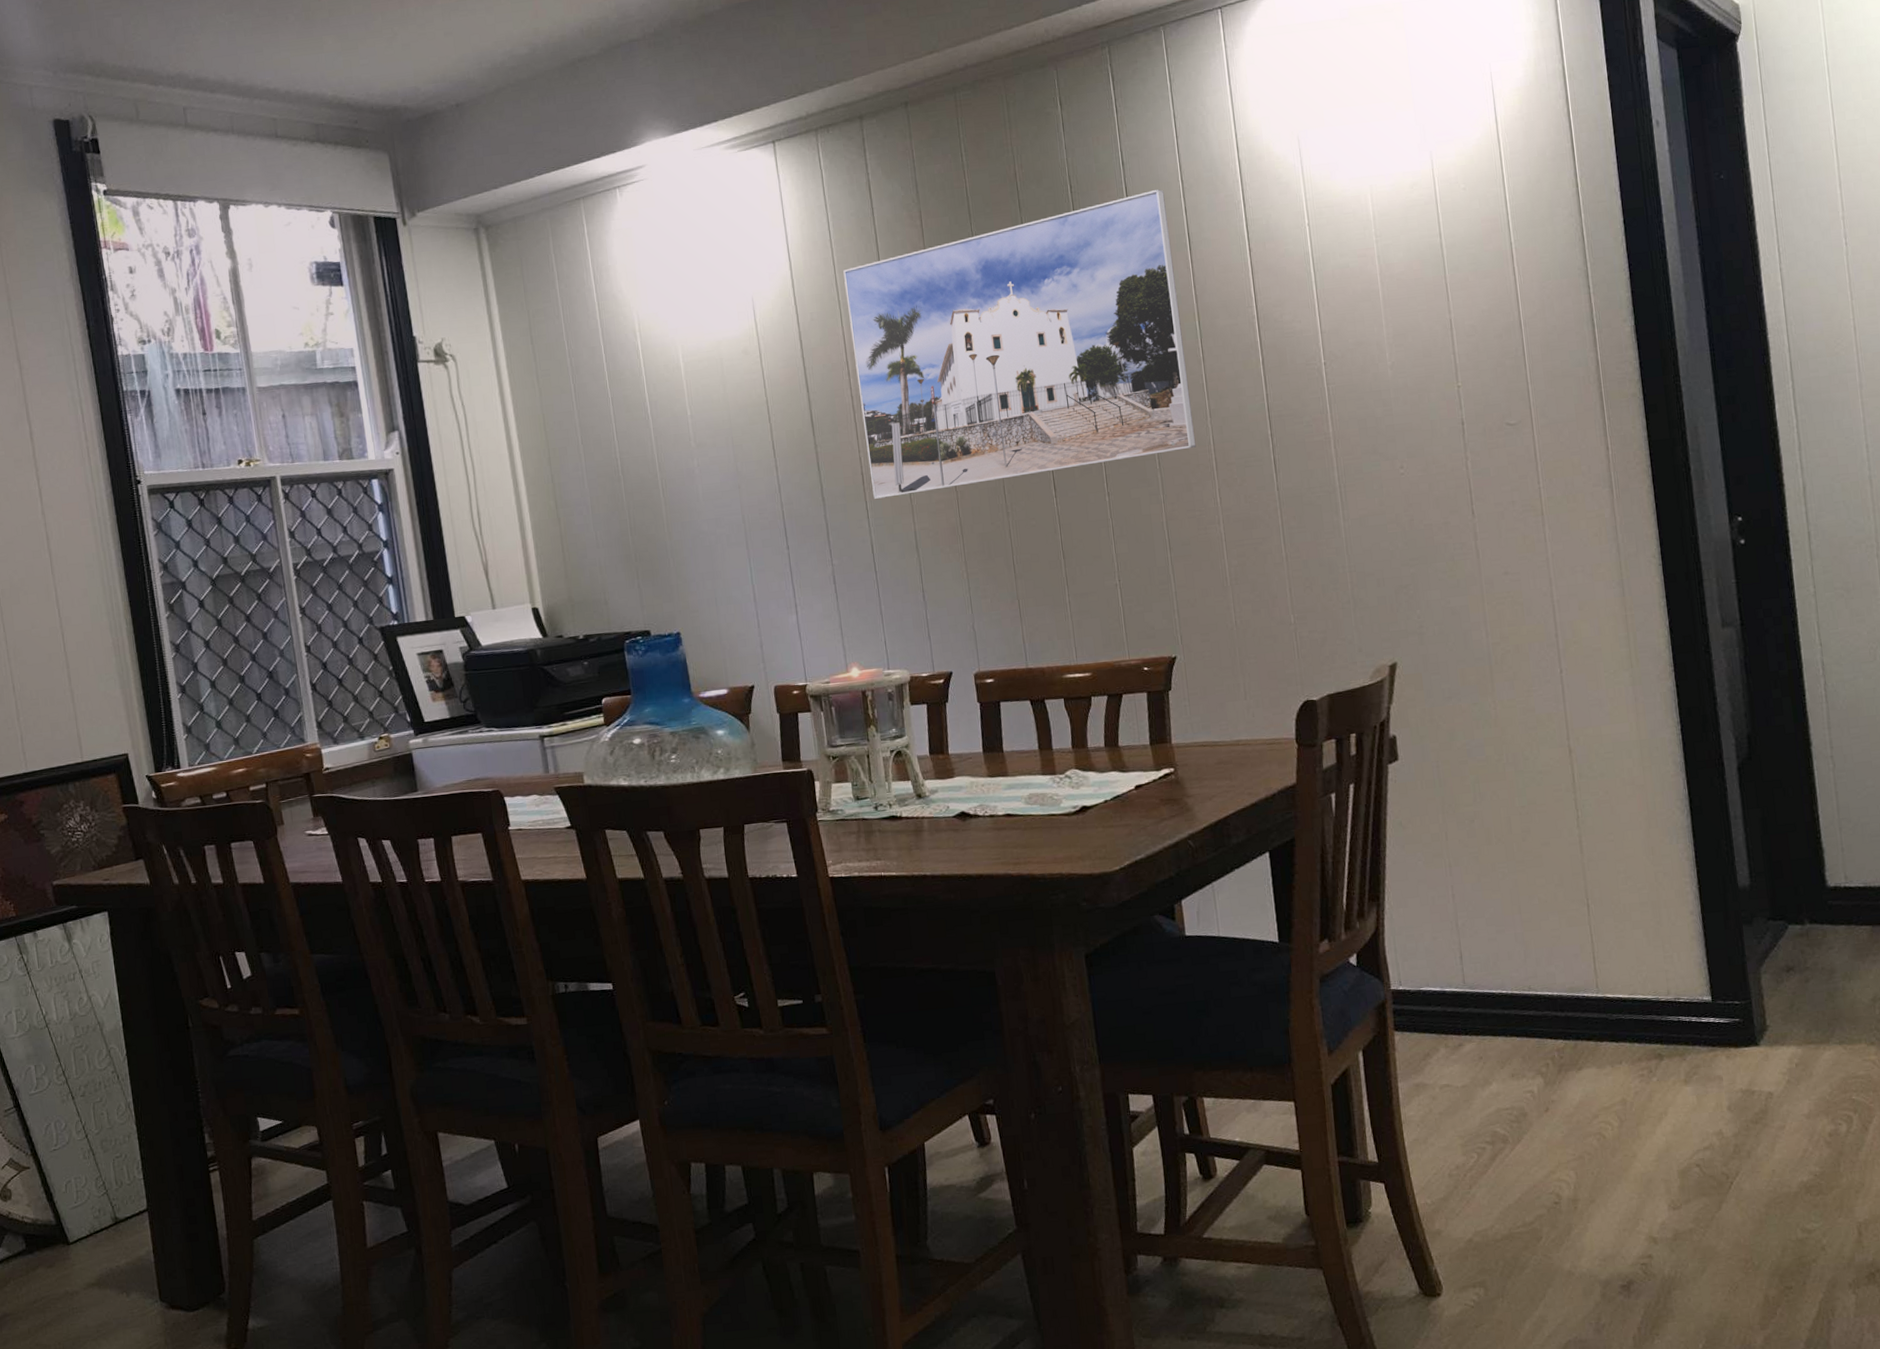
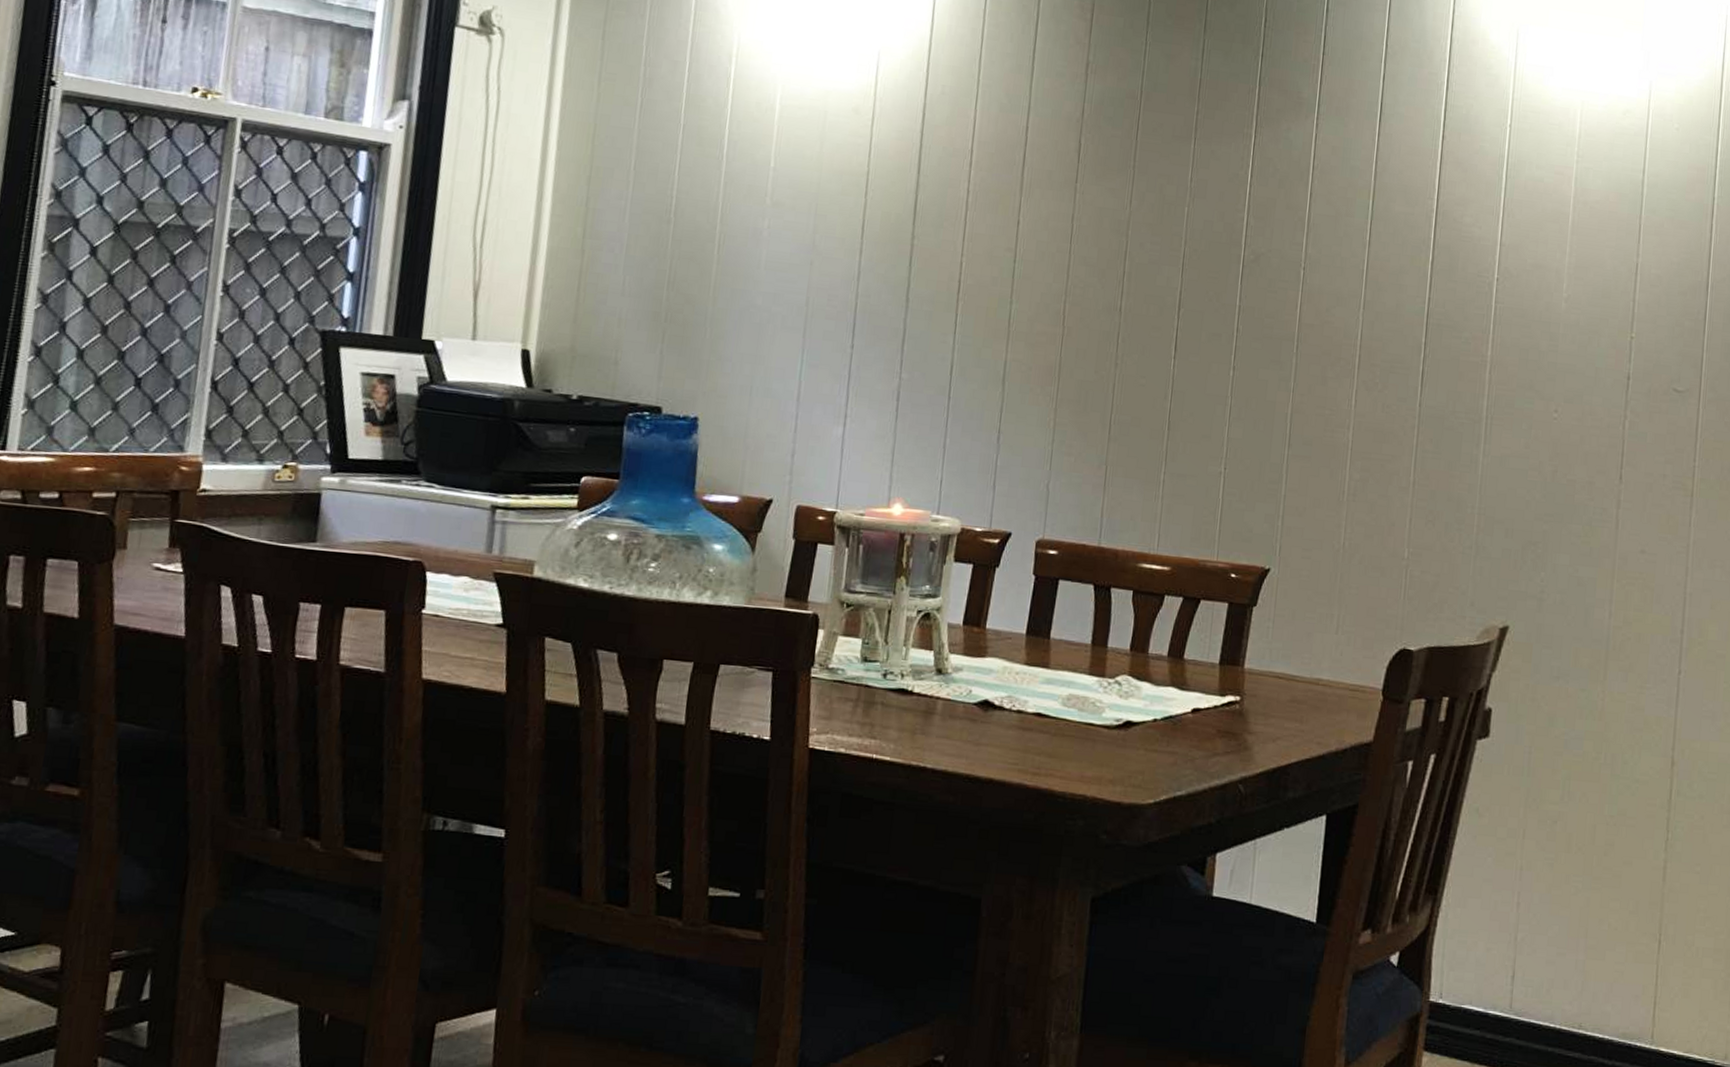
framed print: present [843,189,1197,499] -> none [966,46,1365,339]

